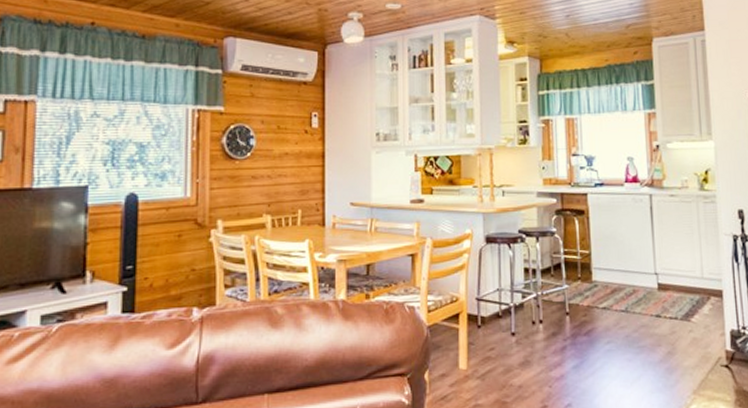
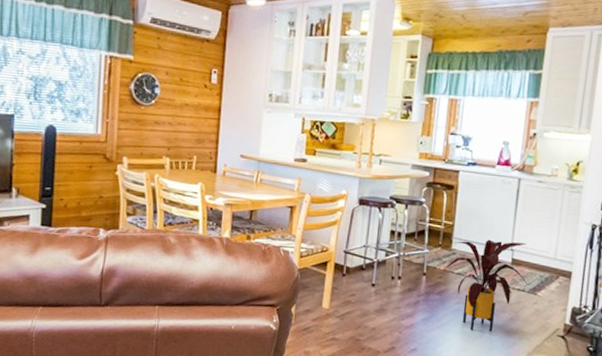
house plant: none [588,265,679,373] -> present [445,239,528,332]

